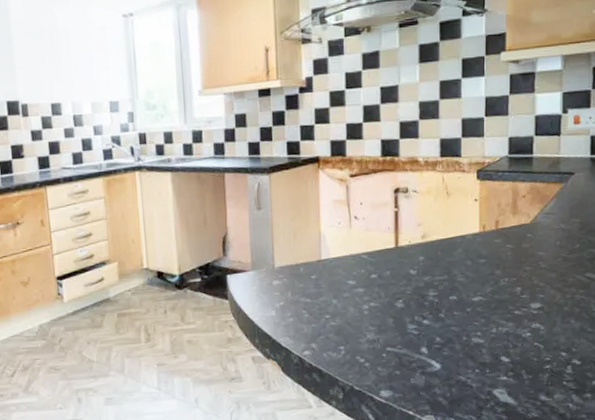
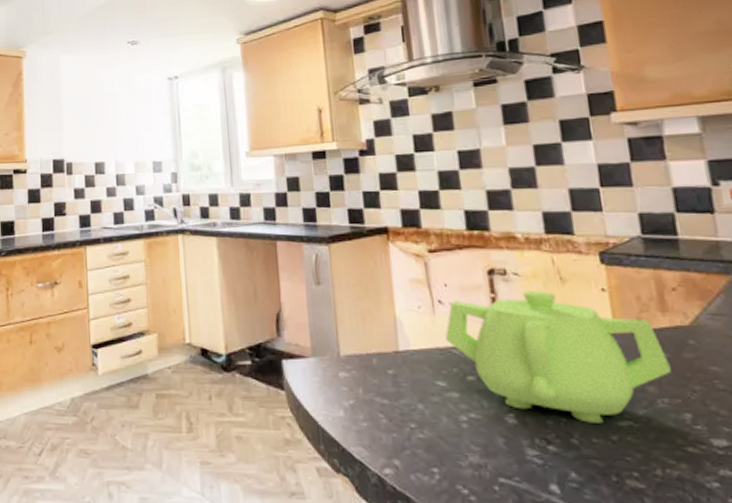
teapot: none [358,203,513,301] -> present [445,291,671,423]

